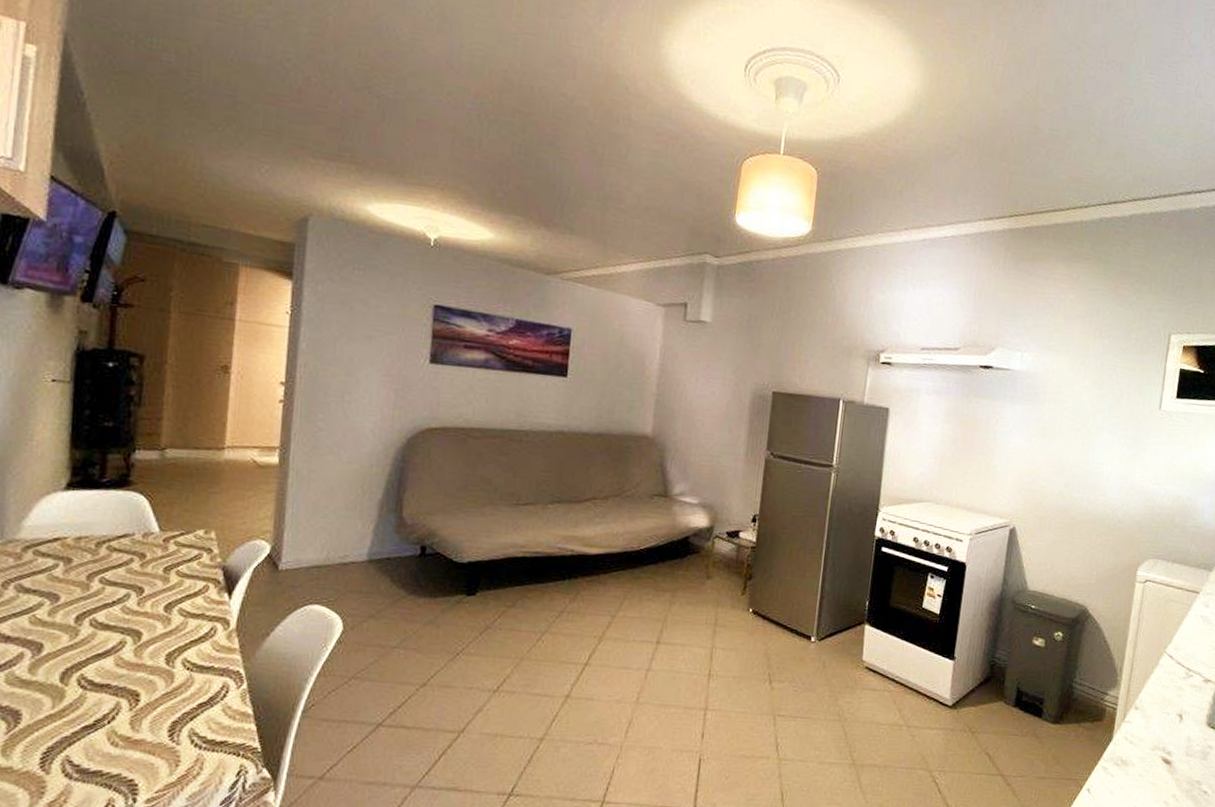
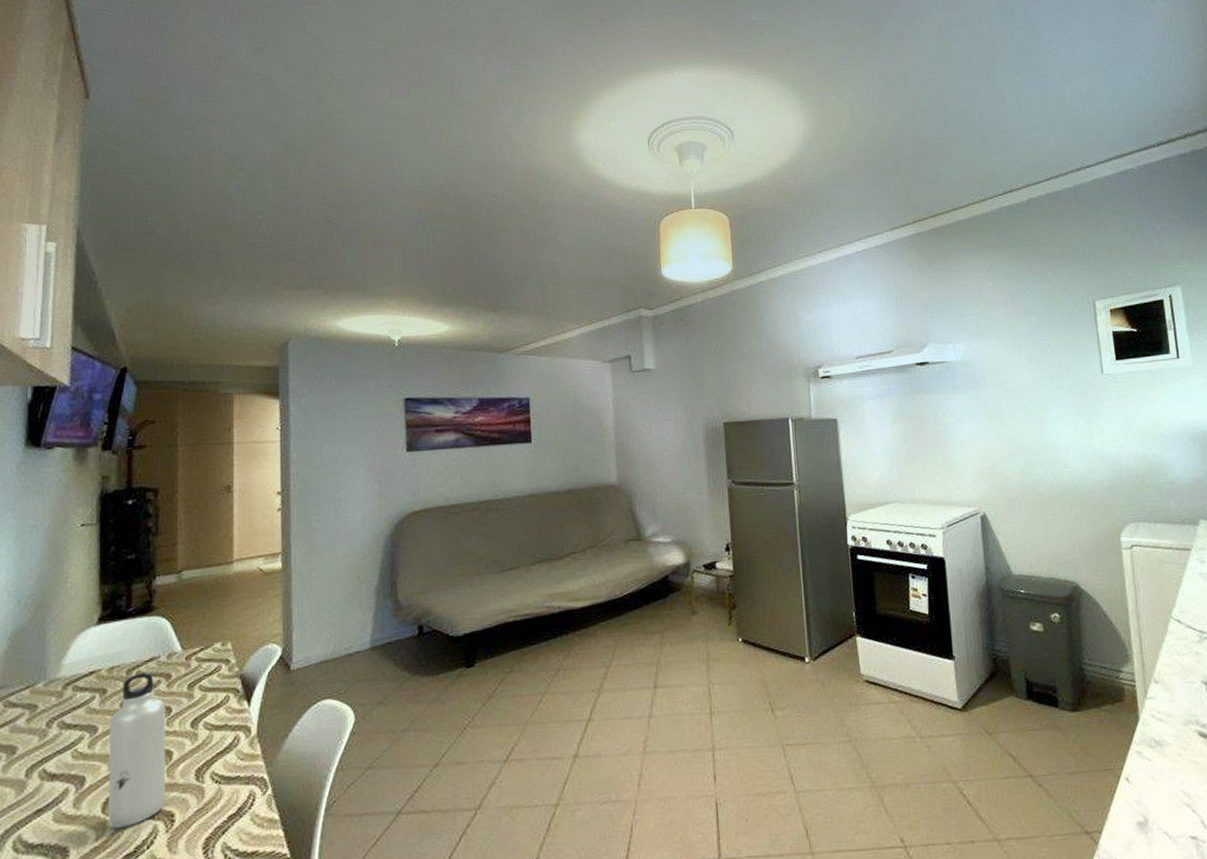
water bottle: none [66,547,137,700] -> present [107,672,166,829]

